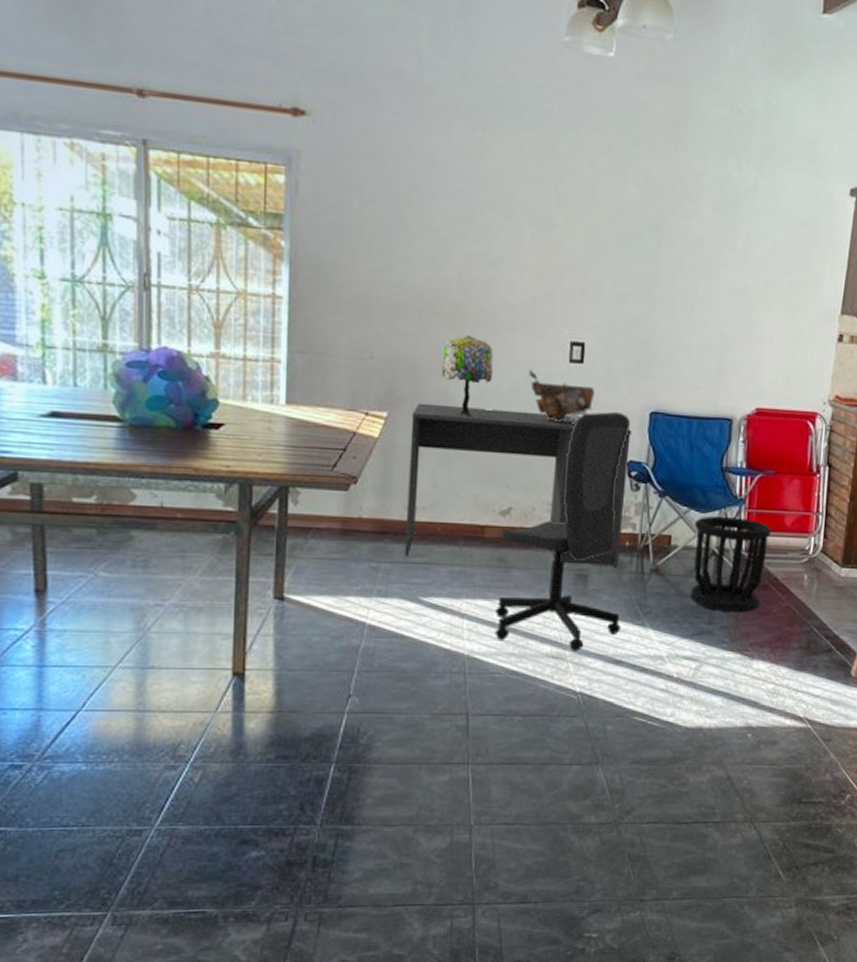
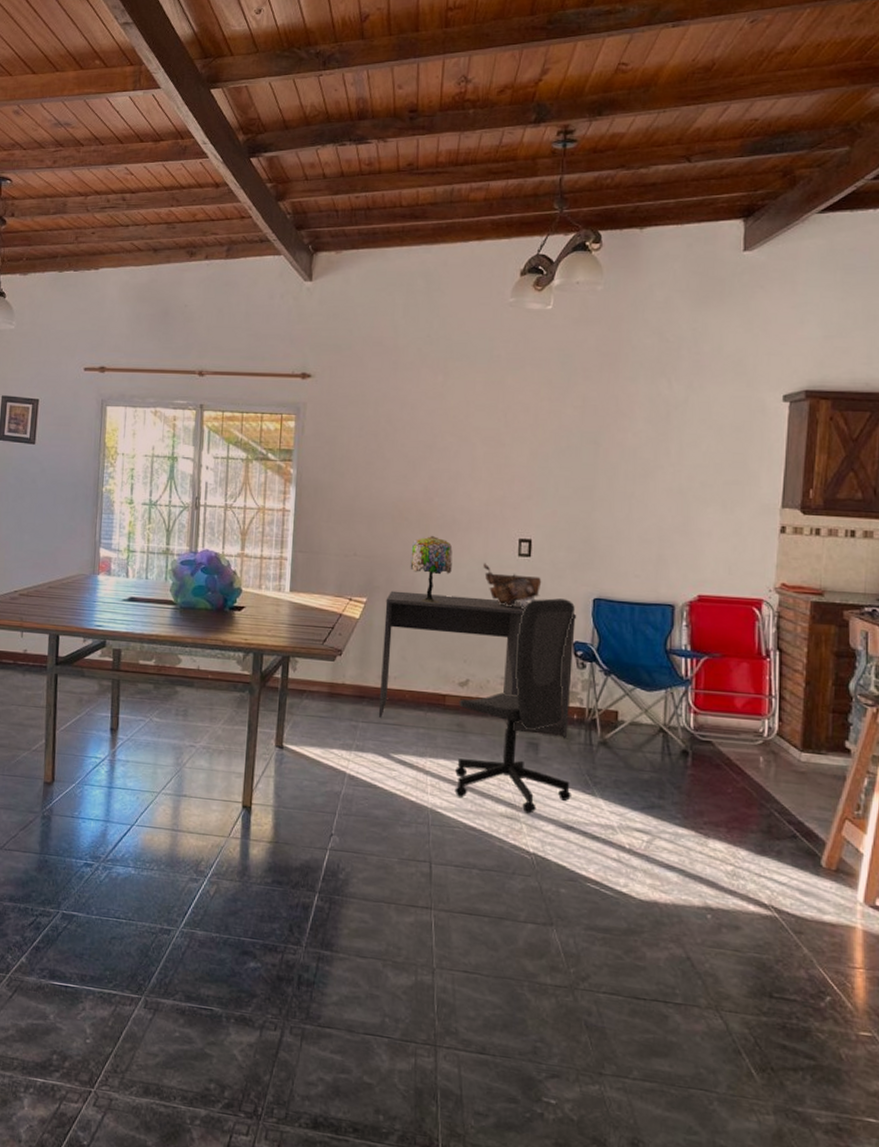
wastebasket: present [690,515,772,613] -> none [639,694,721,791]

